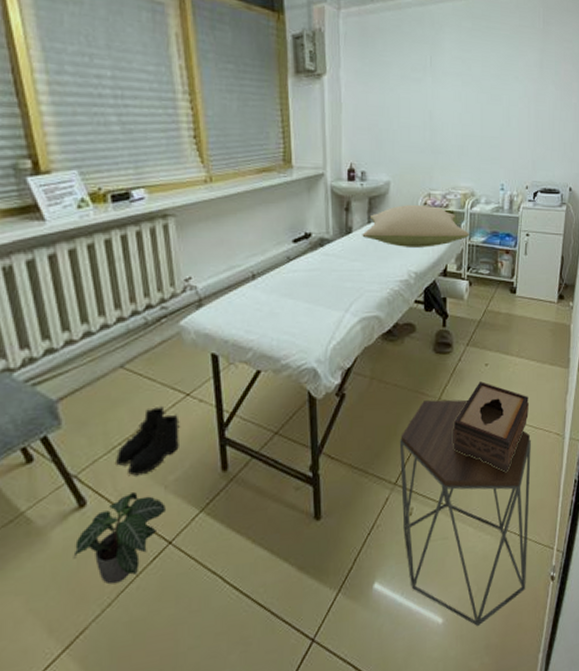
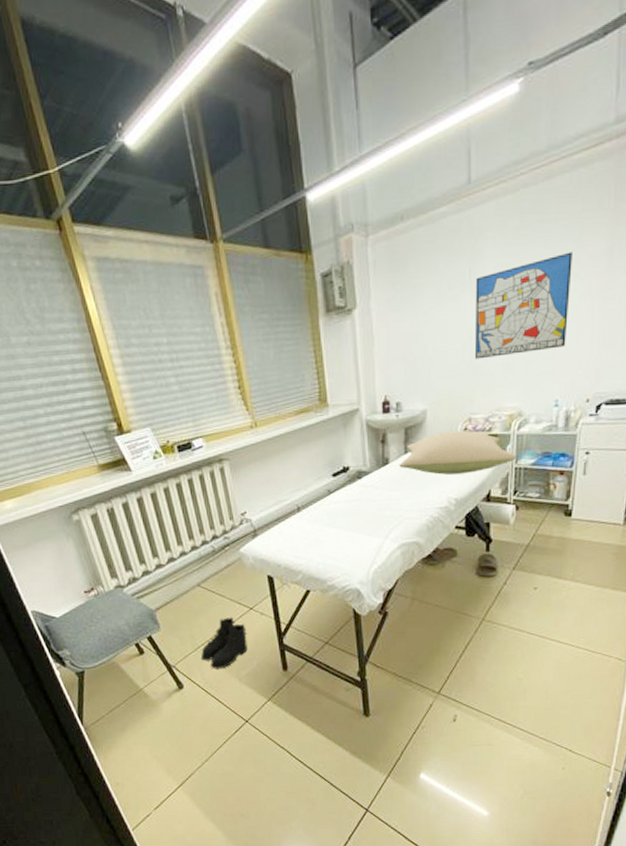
potted plant: present [73,491,167,585] -> none [178,680,242,746]
side table: present [399,399,531,627] -> none [442,620,587,824]
wall art: none [435,57,513,140] -> present [475,252,572,360]
tissue box: present [453,381,529,473] -> none [498,604,585,692]

